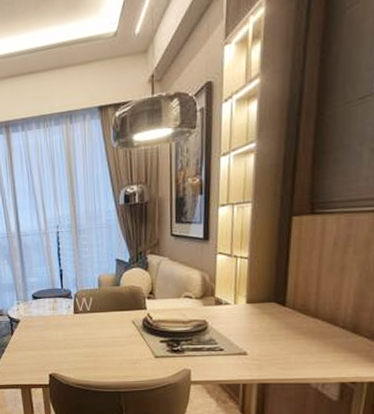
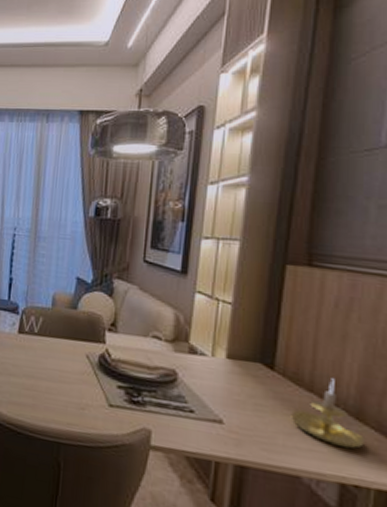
candle holder: none [300,304,361,356] -> present [291,378,366,450]

